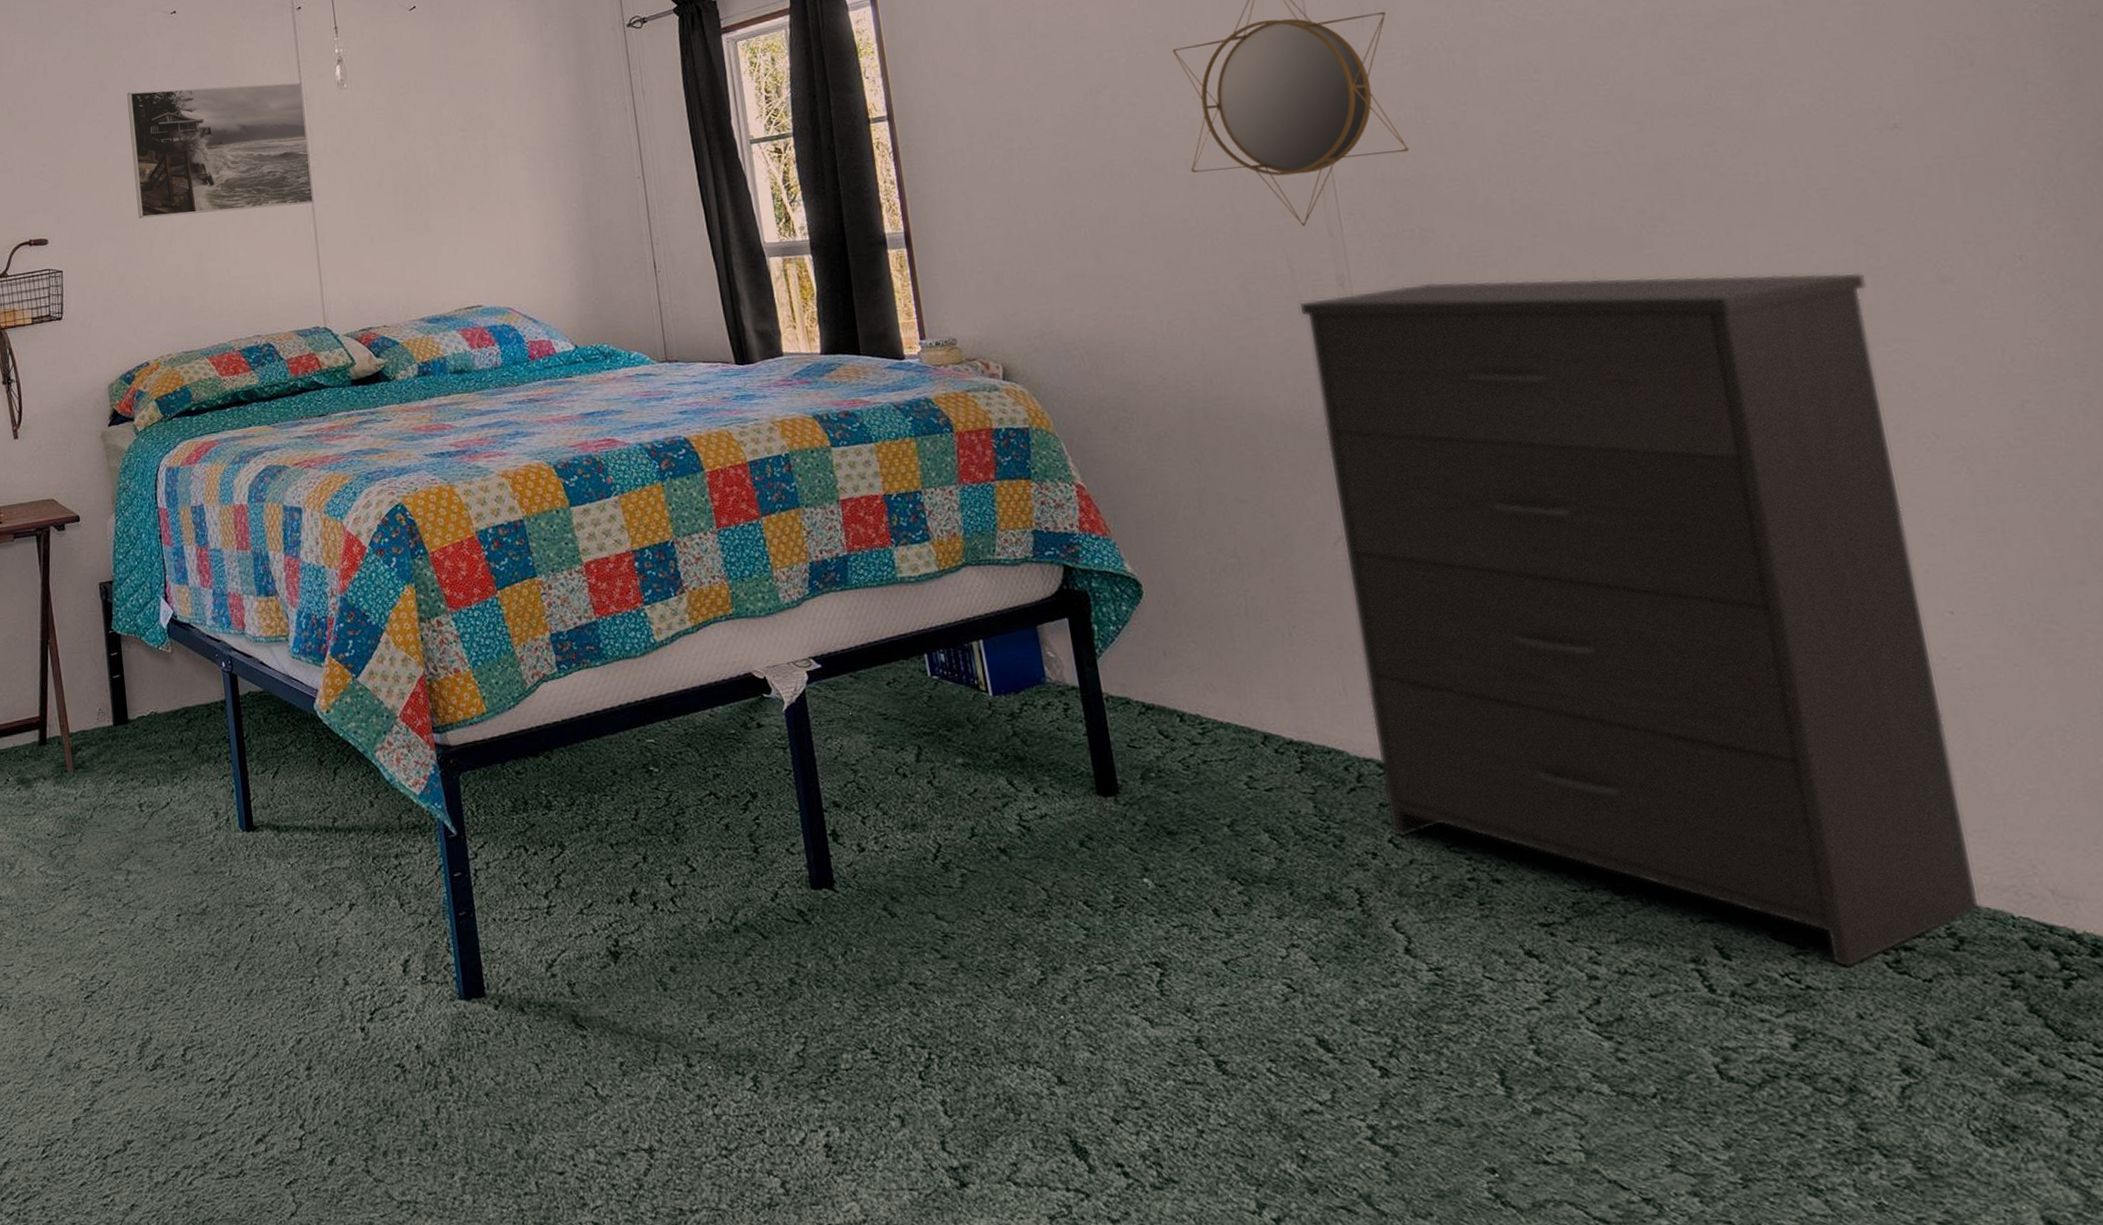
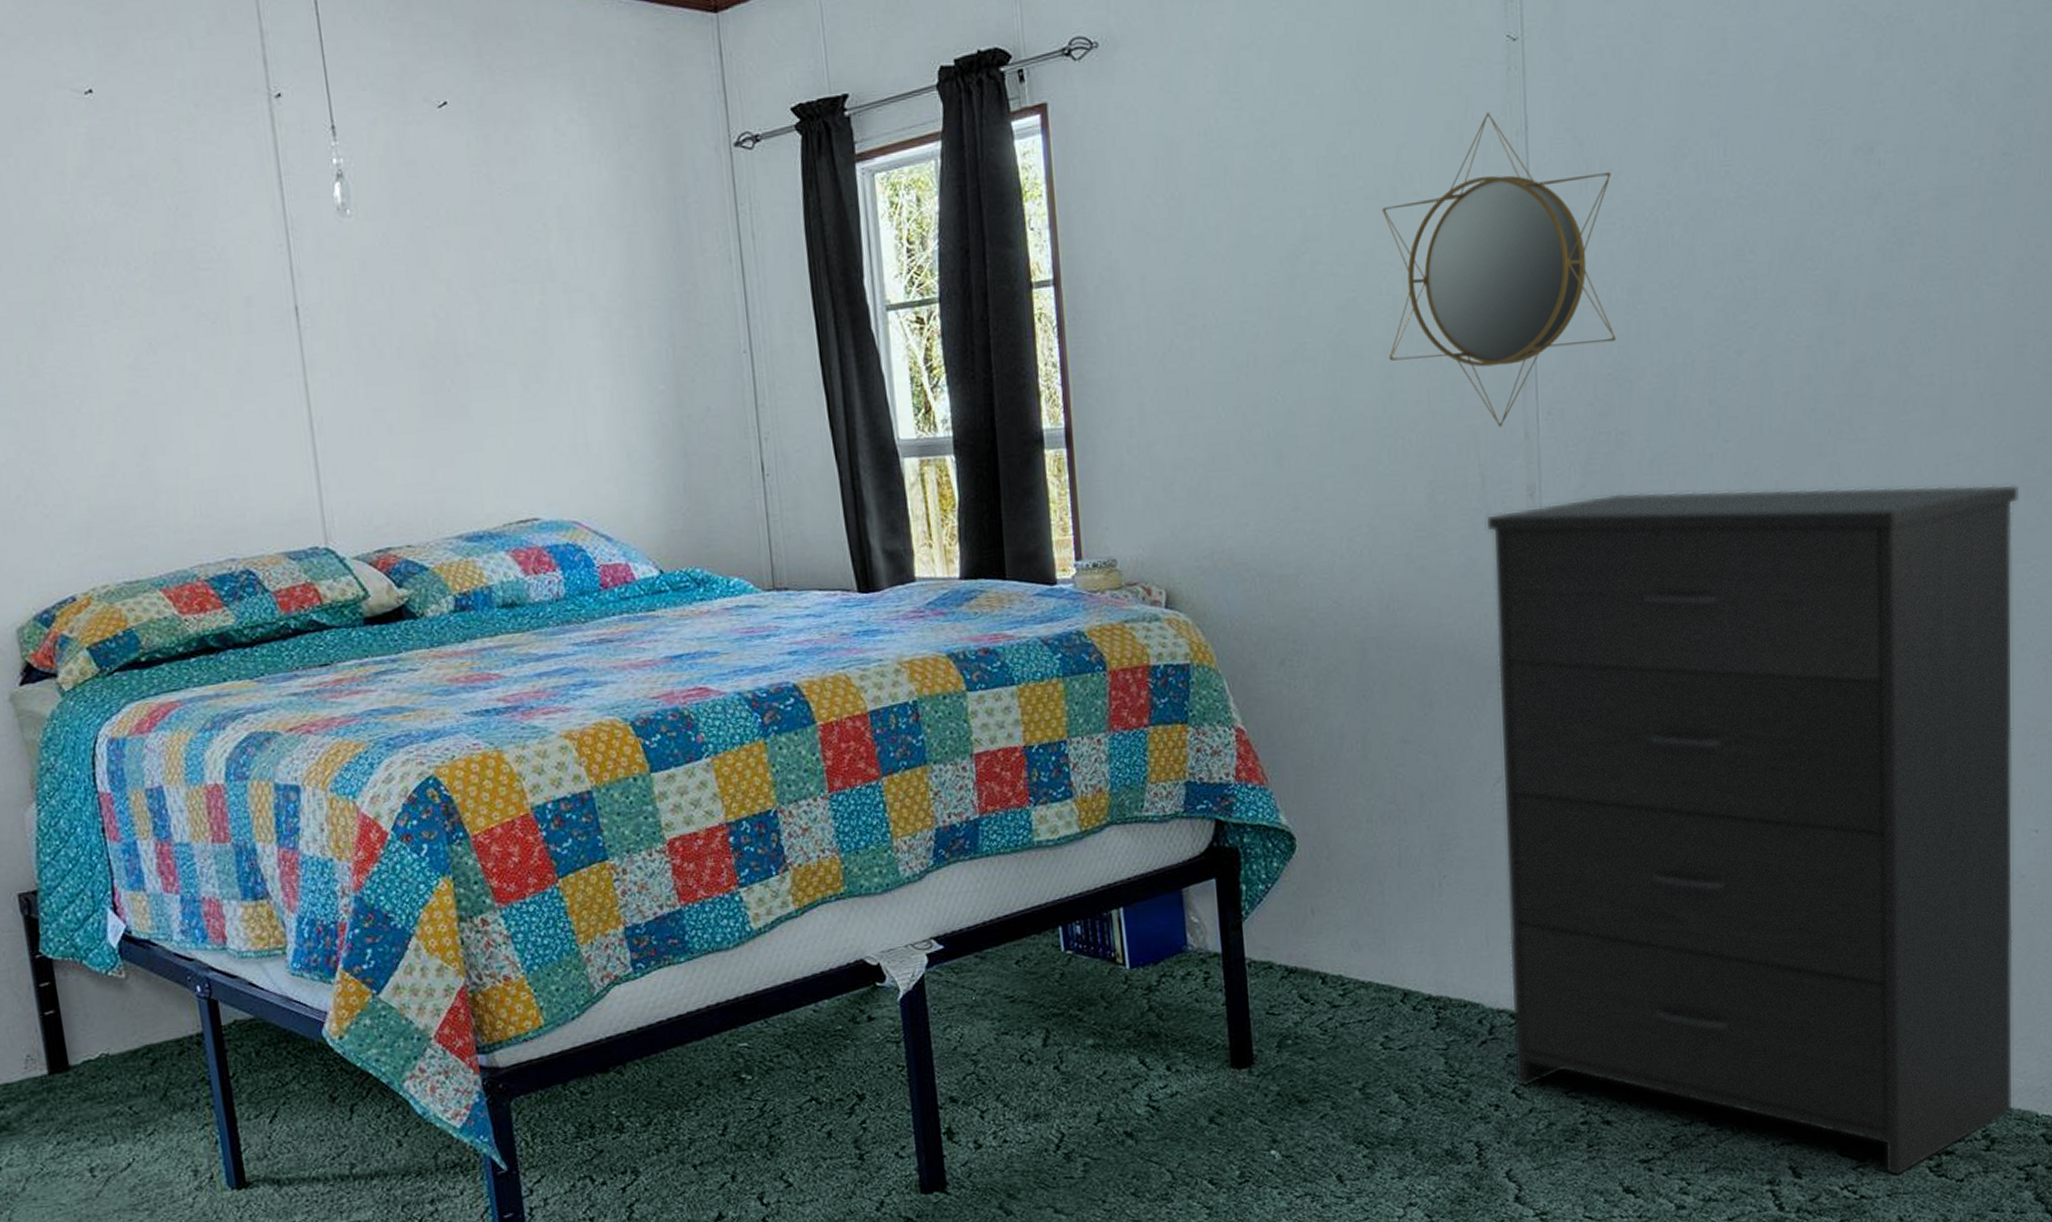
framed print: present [127,82,314,218] -> none [22,204,307,395]

